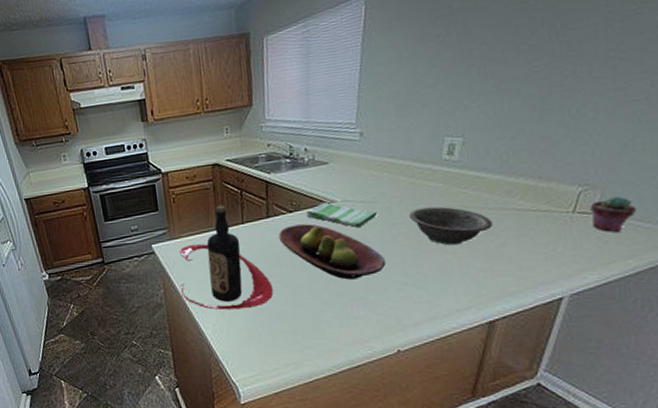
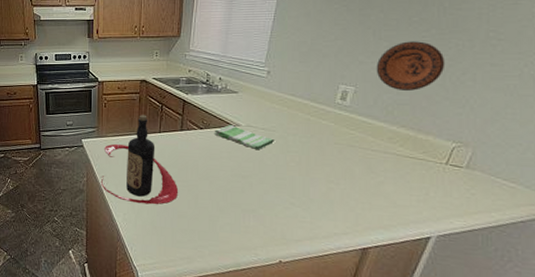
fruit bowl: present [278,223,387,280] -> none [188,139,278,194]
decorative bowl: present [408,206,493,246] -> none [301,141,374,178]
decorative plate: none [484,73,563,135] -> present [376,41,445,91]
potted succulent: present [590,196,637,232] -> none [461,156,504,187]

